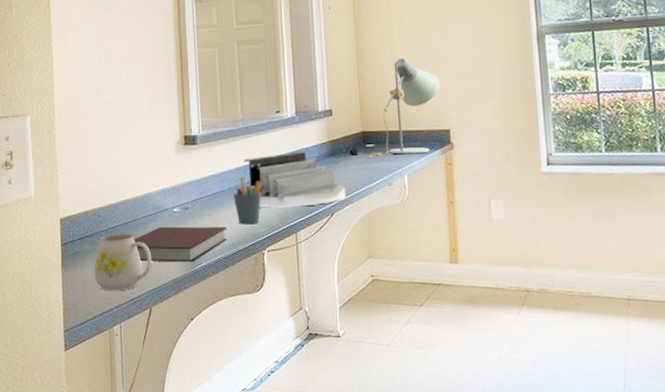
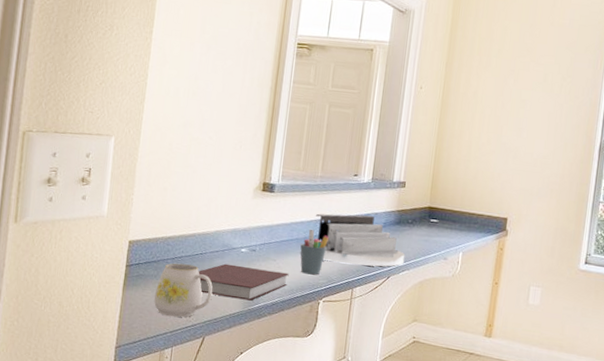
desk lamp: present [349,58,440,157] -> none [414,146,507,236]

